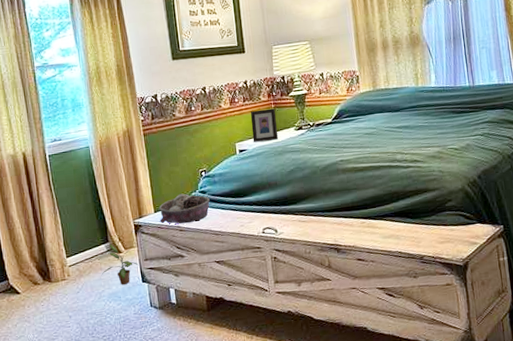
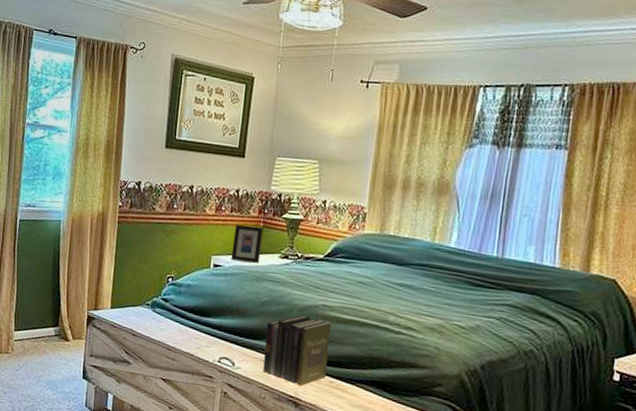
potted plant: present [102,244,139,286] -> none [45,329,83,376]
decorative basket: present [159,193,210,225] -> none [114,295,171,330]
books: none [297,172,358,234] -> present [263,315,332,386]

